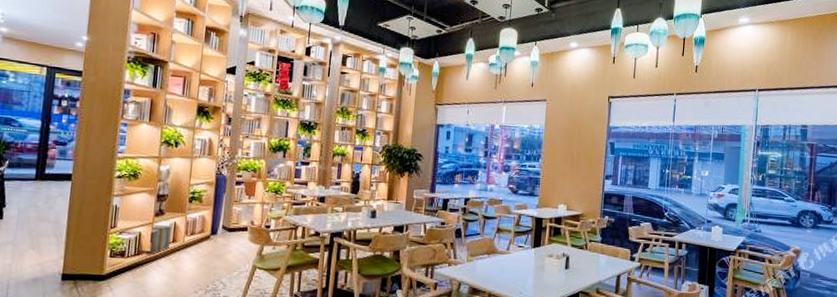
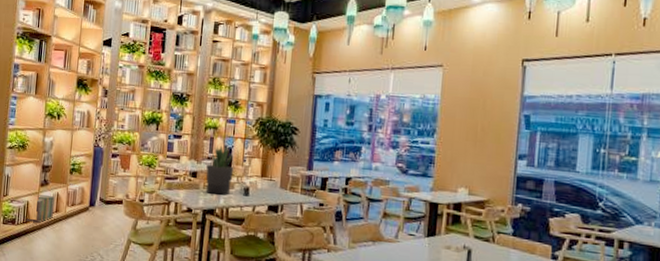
planter: none [333,169,362,218] -> present [205,143,234,195]

